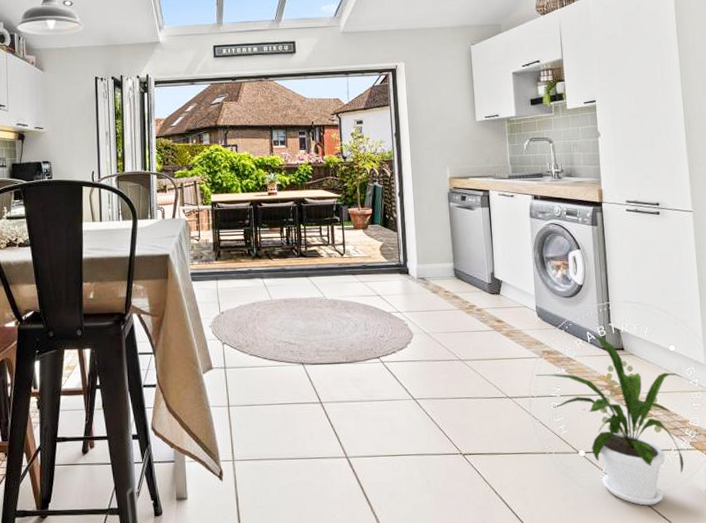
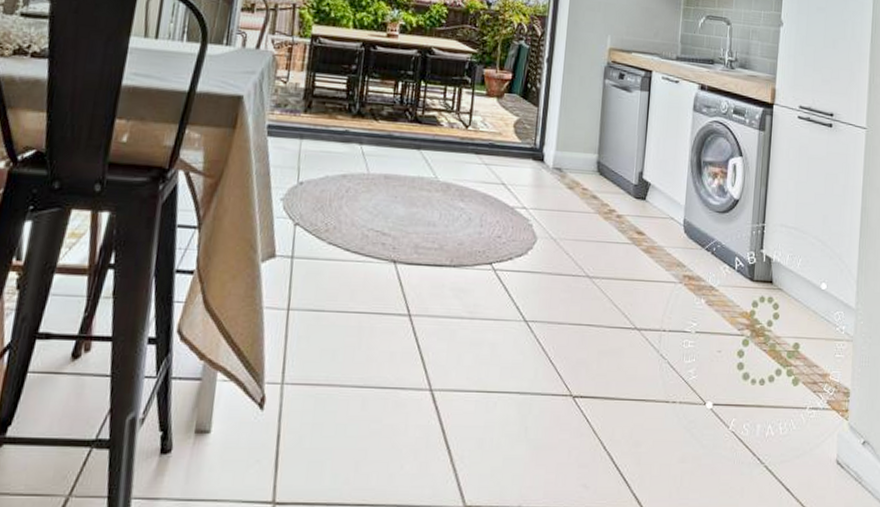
house plant: present [536,334,685,506] -> none [671,261,829,474]

